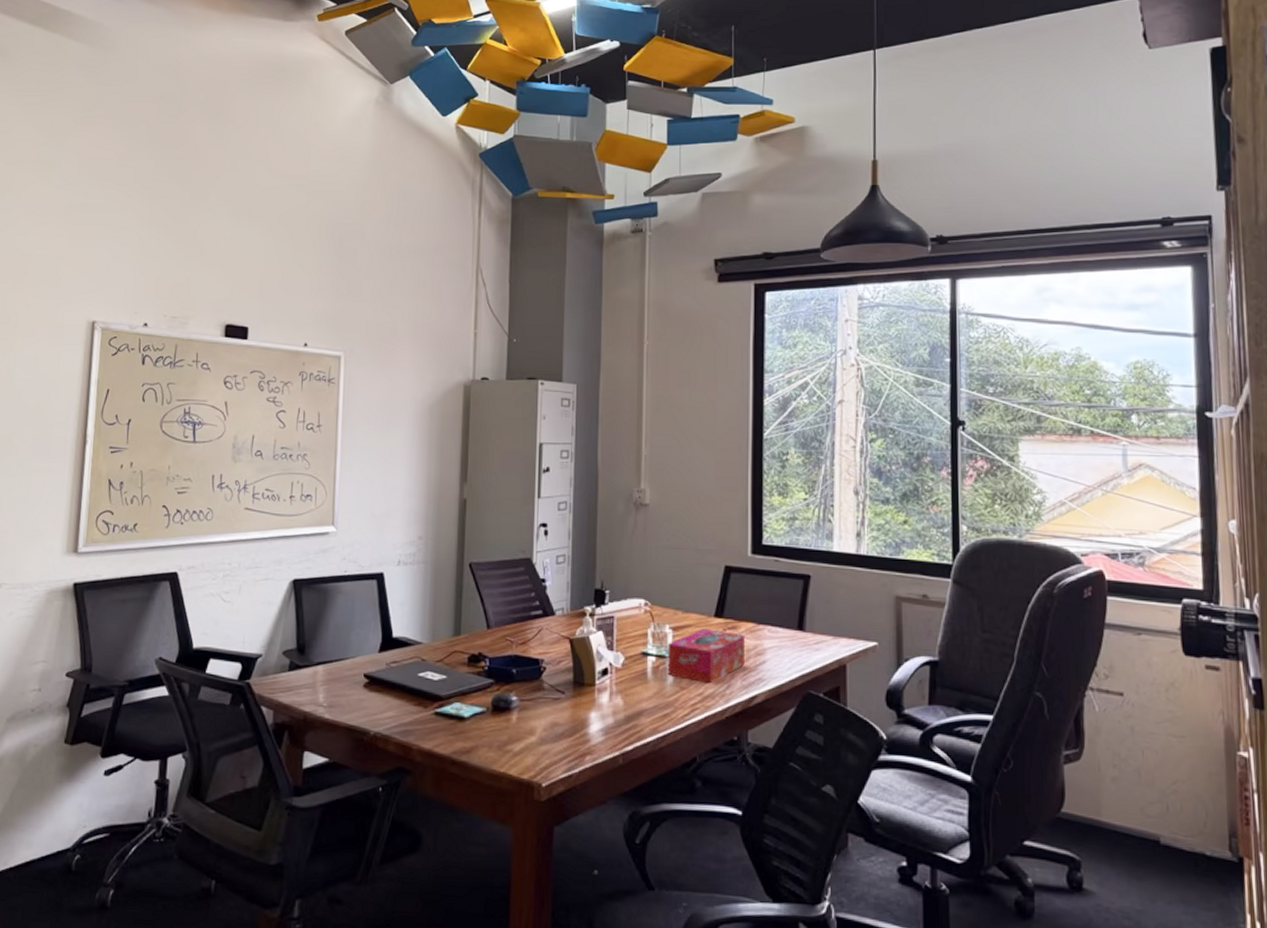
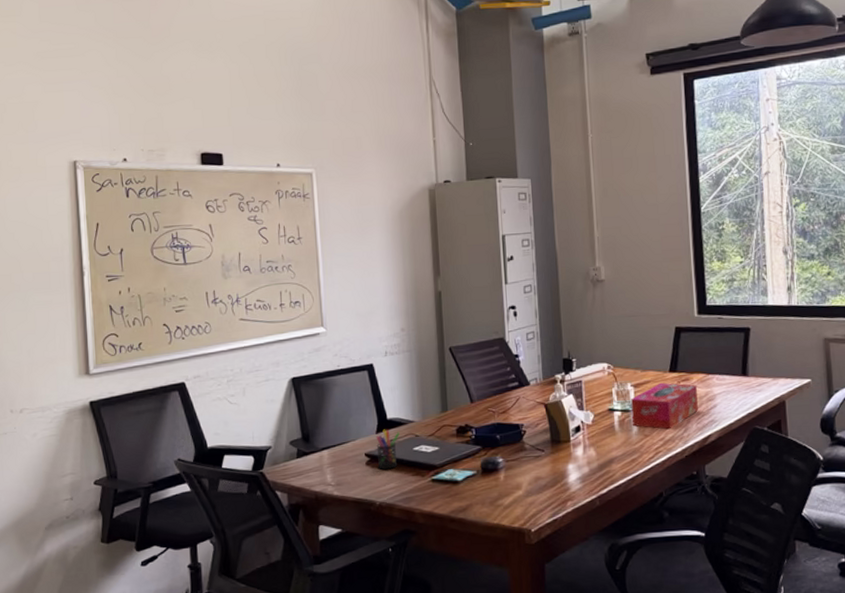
pen holder: none [376,648,405,695] -> present [376,429,400,469]

